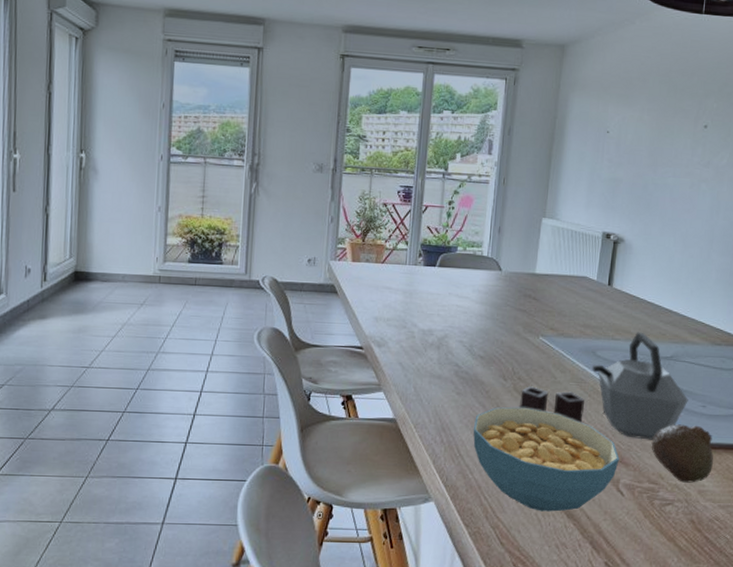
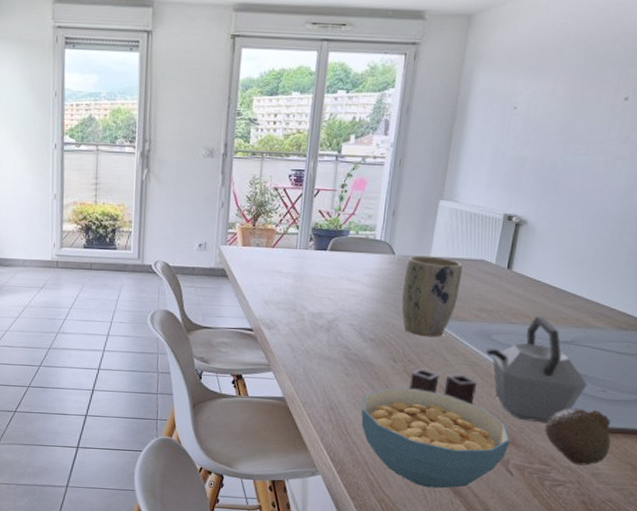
plant pot: none [509,272,566,354] -> present [401,255,463,337]

